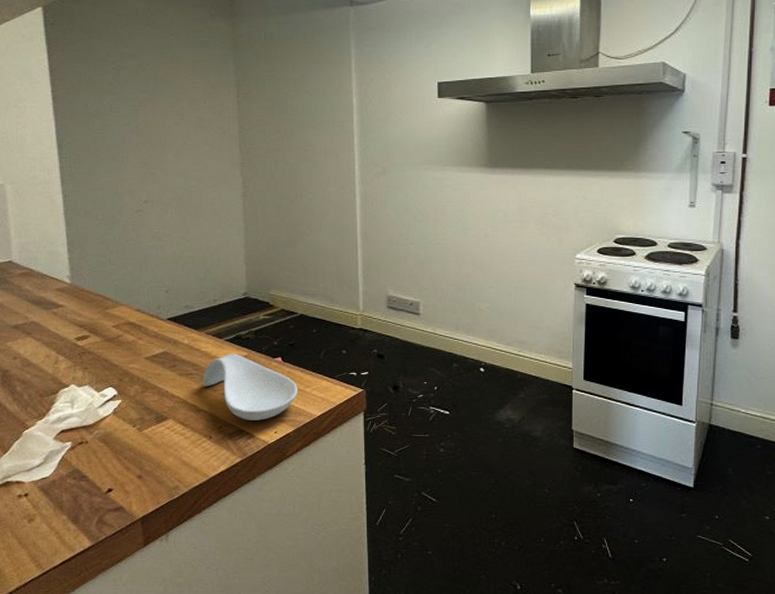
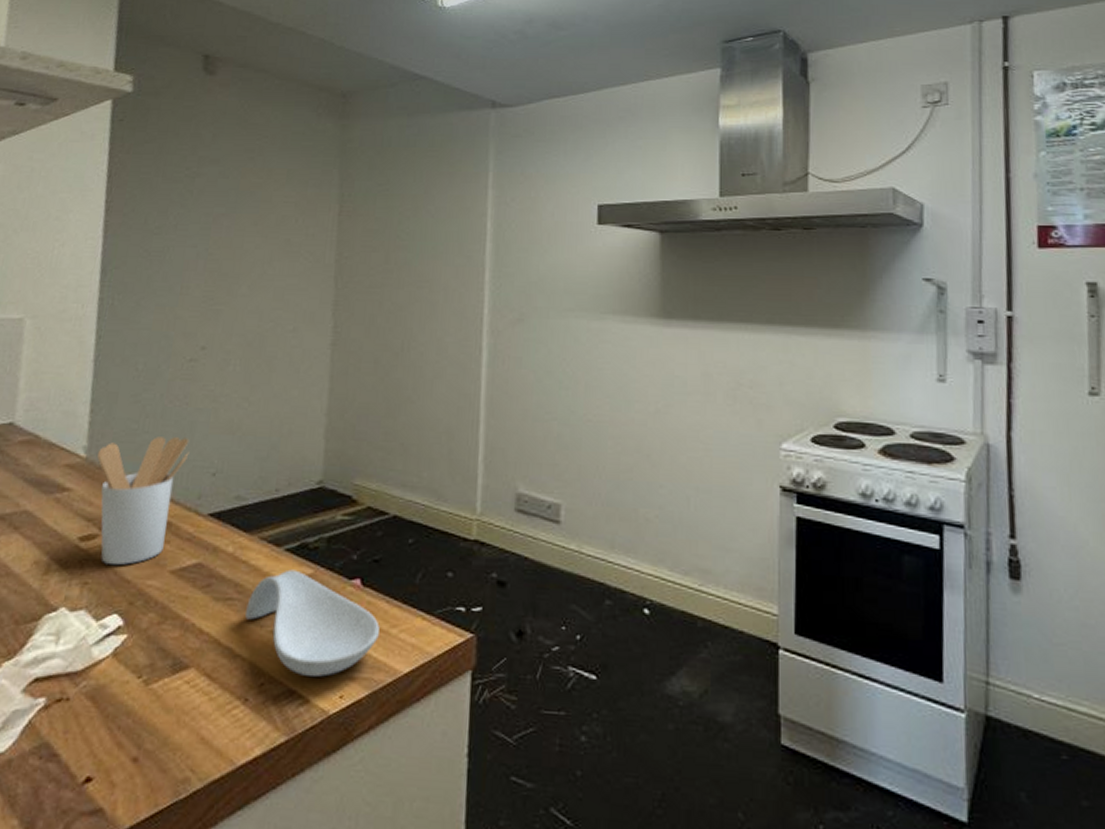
utensil holder: none [78,267,147,356] -> present [96,437,190,566]

